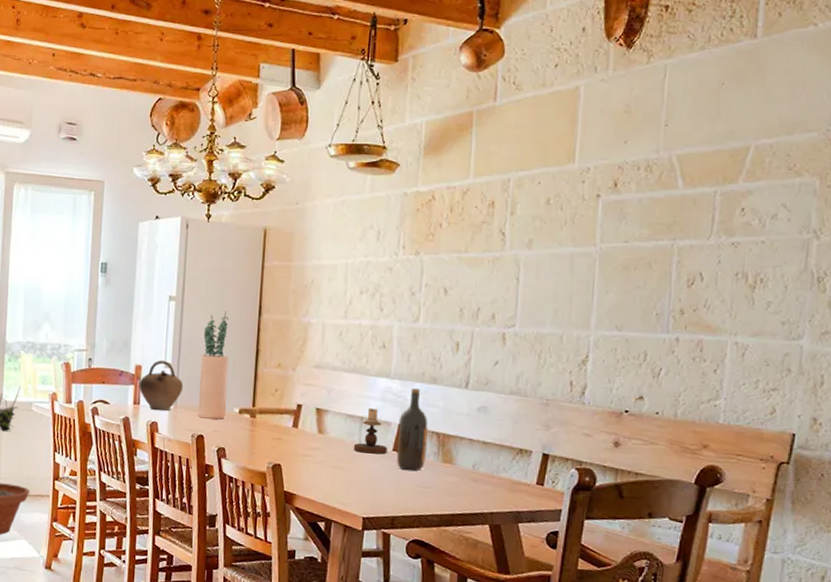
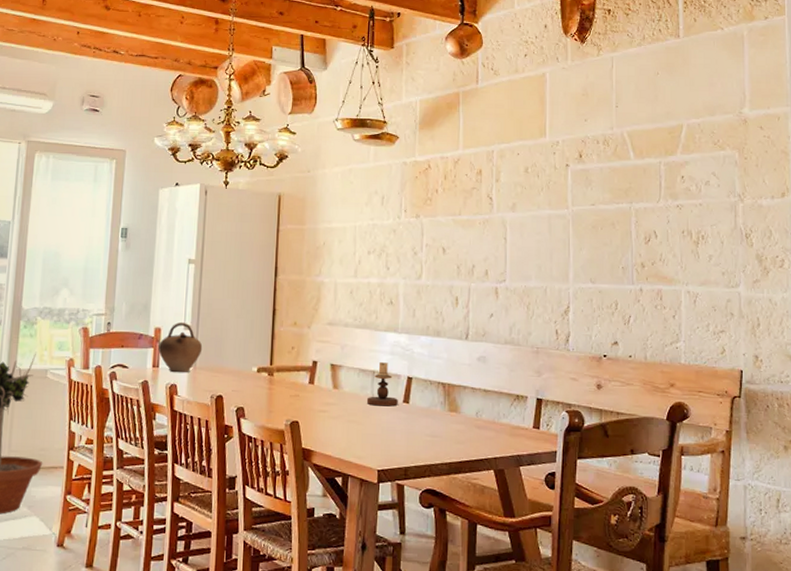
vase: present [198,311,230,420] -> none [217,273,247,379]
wine bottle: present [396,388,428,471] -> none [406,342,434,421]

